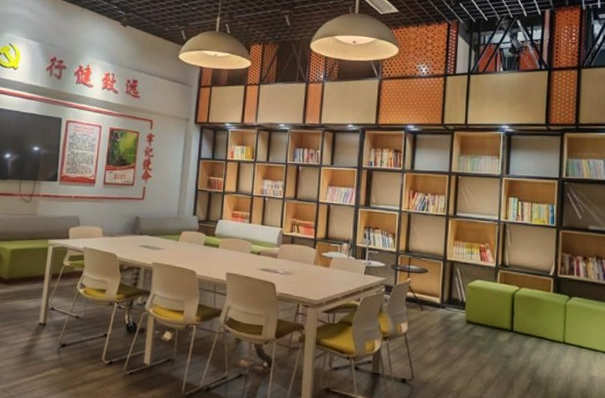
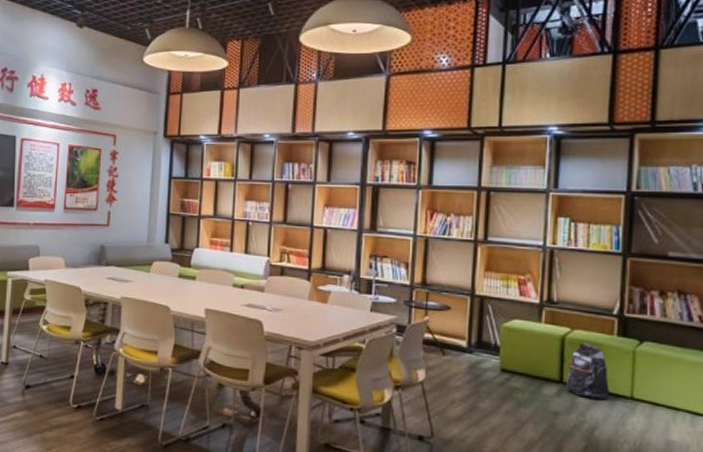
backpack: none [515,298,547,345] -> present [565,343,609,400]

